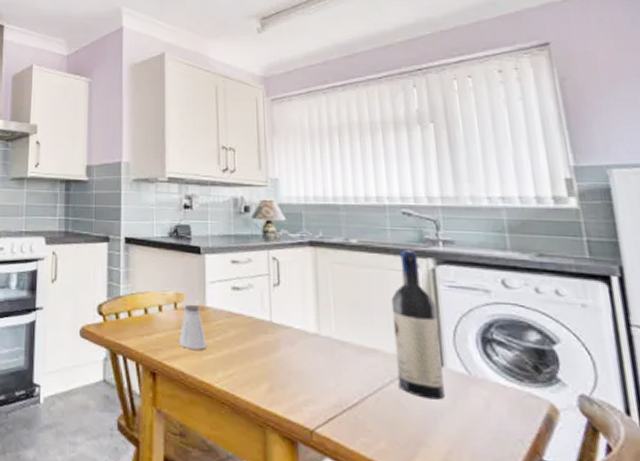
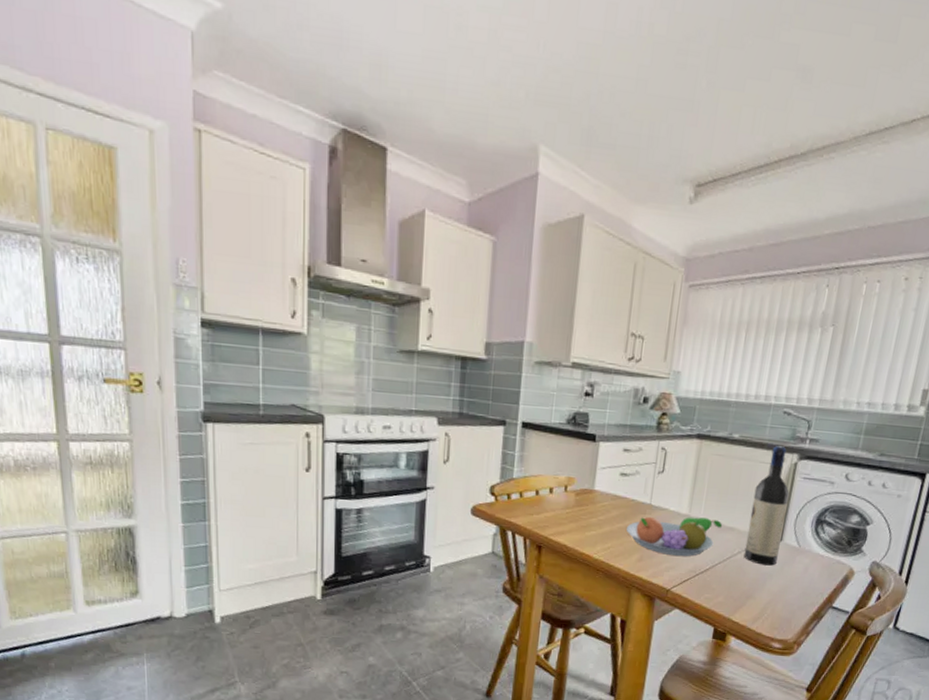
saltshaker: present [179,304,207,350] -> none [565,487,591,527]
fruit bowl: none [247,336,363,387] -> present [626,516,723,557]

